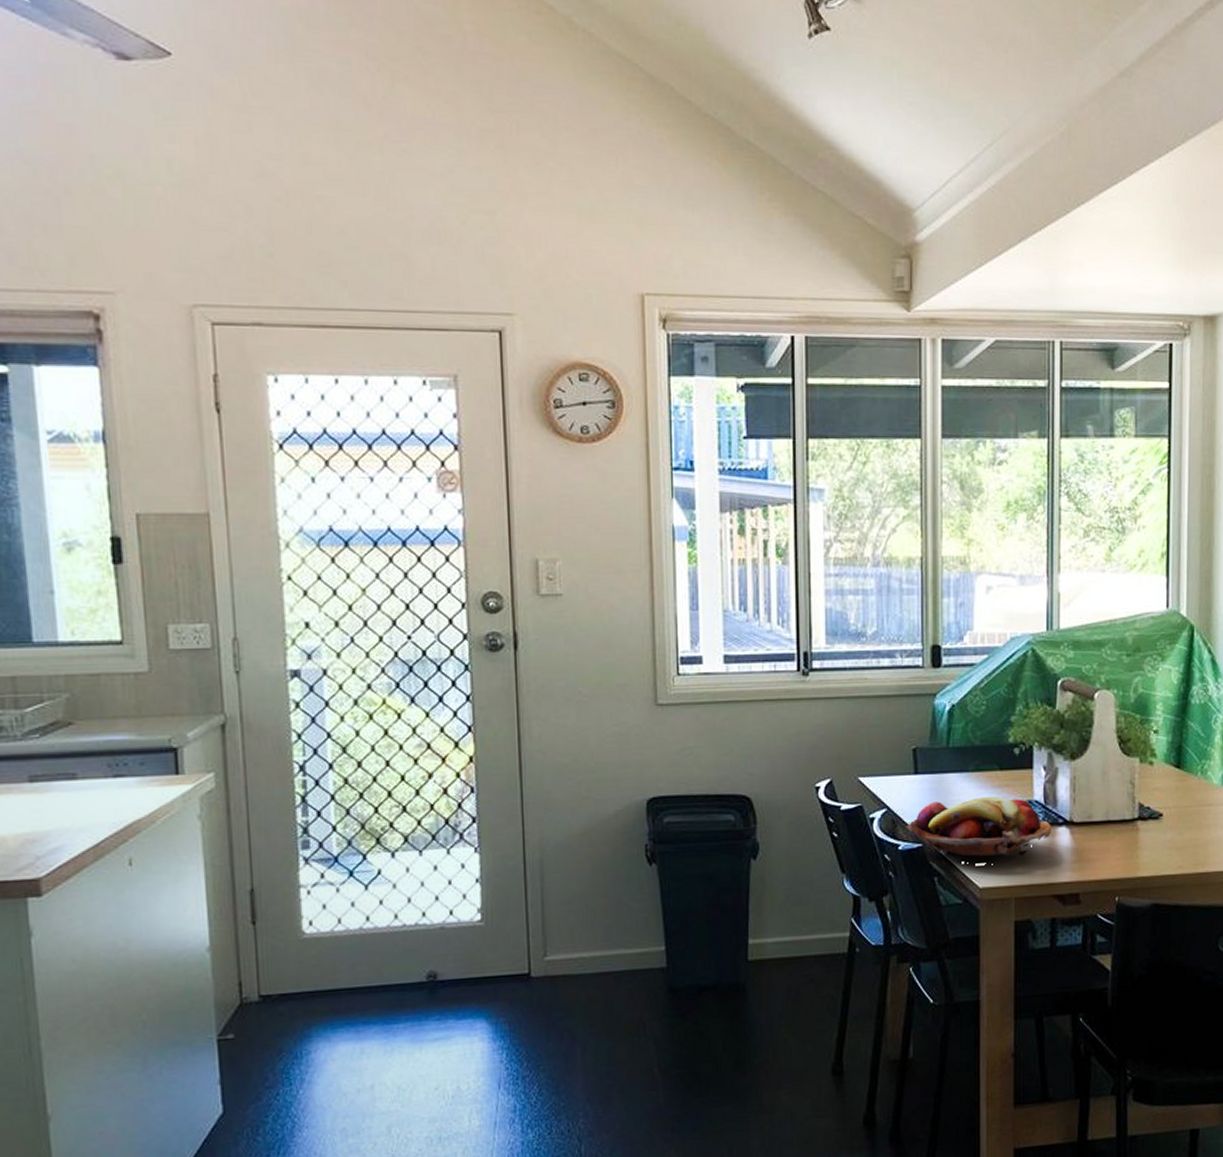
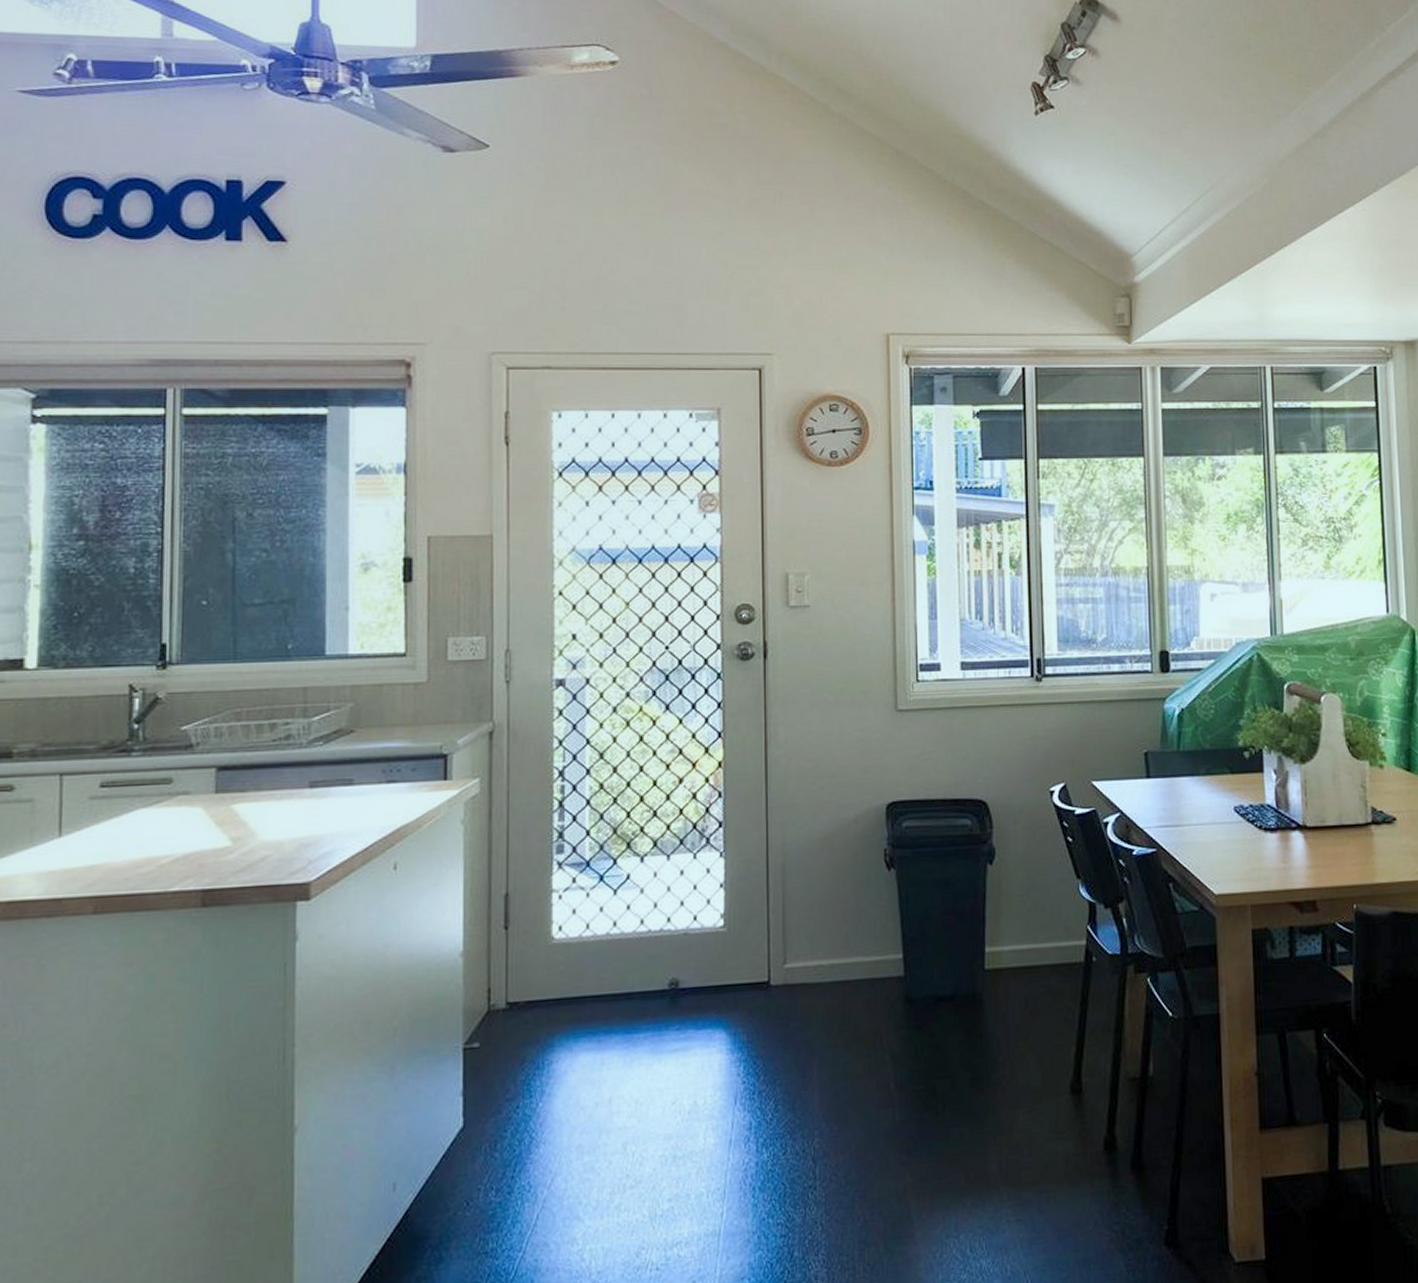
fruit basket: present [906,796,1052,865] -> none [1140,800,1286,871]

